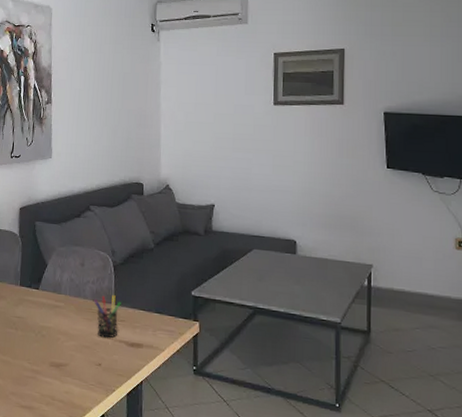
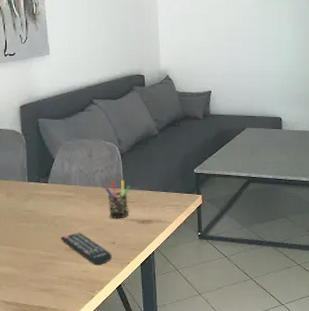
remote control: none [46,347,96,388] -> present [60,232,111,266]

